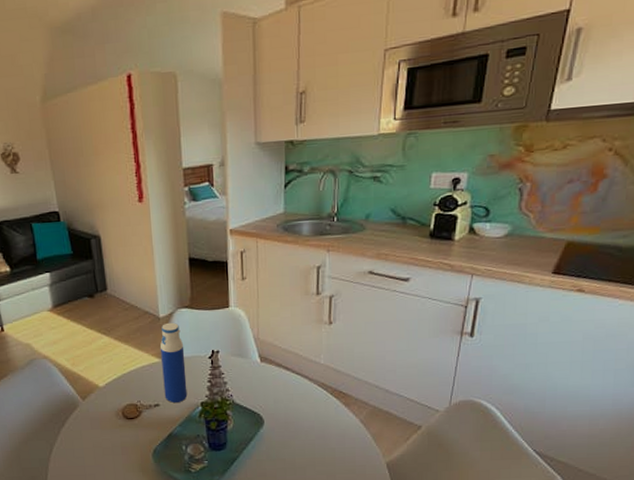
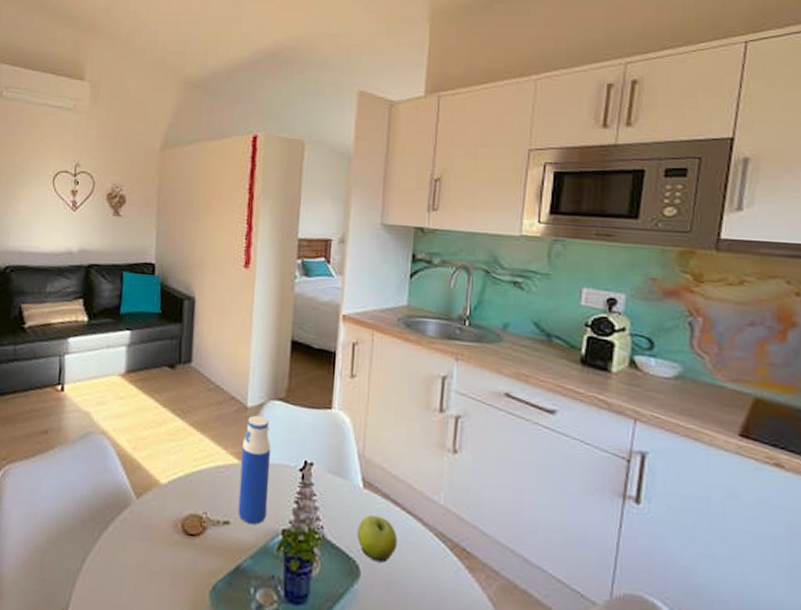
fruit: none [259,380,290,412] -> present [358,515,397,563]

